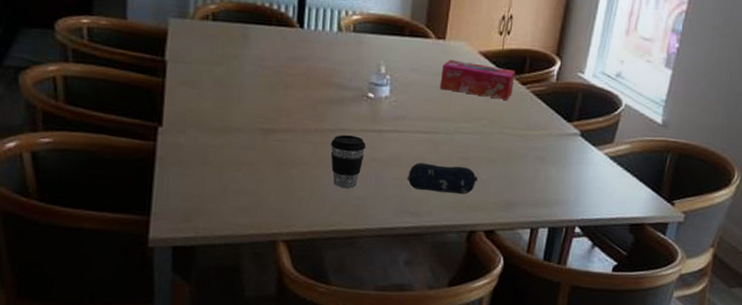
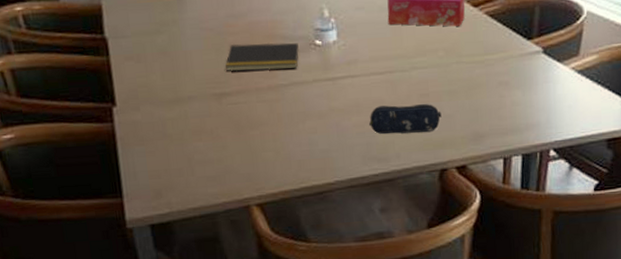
notepad: none [277,85,352,117] -> present [225,42,299,72]
coffee cup: present [330,134,366,188] -> none [285,87,323,143]

